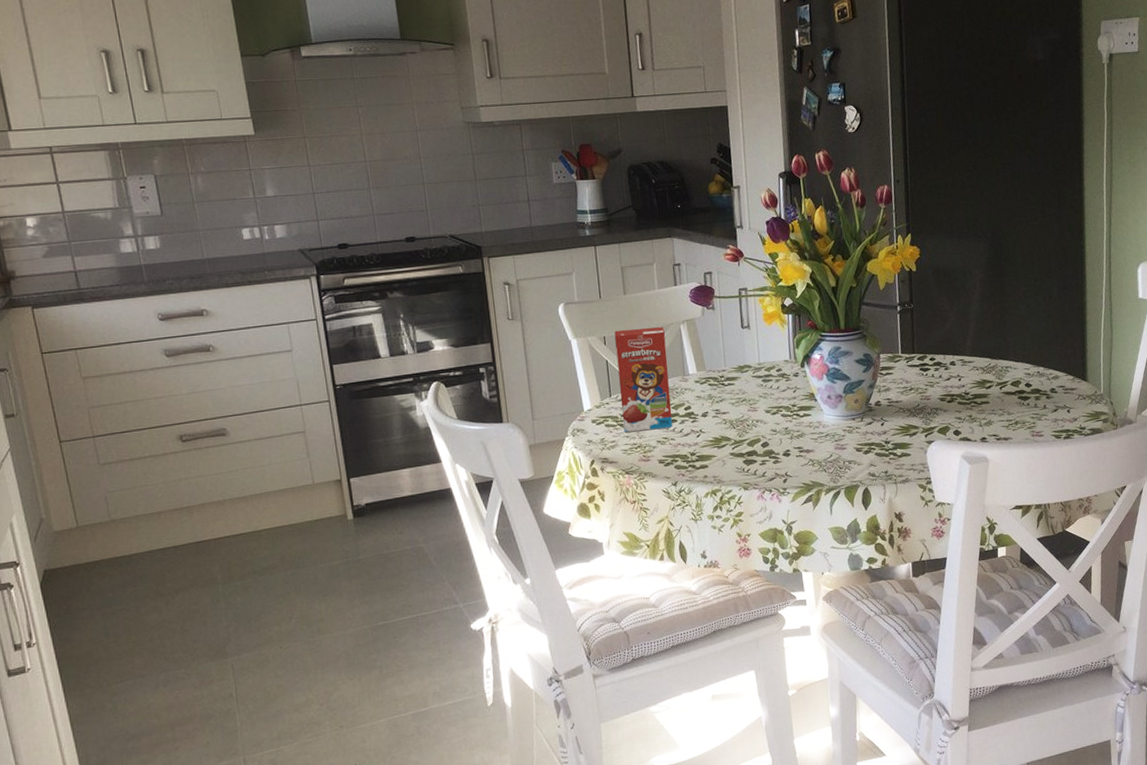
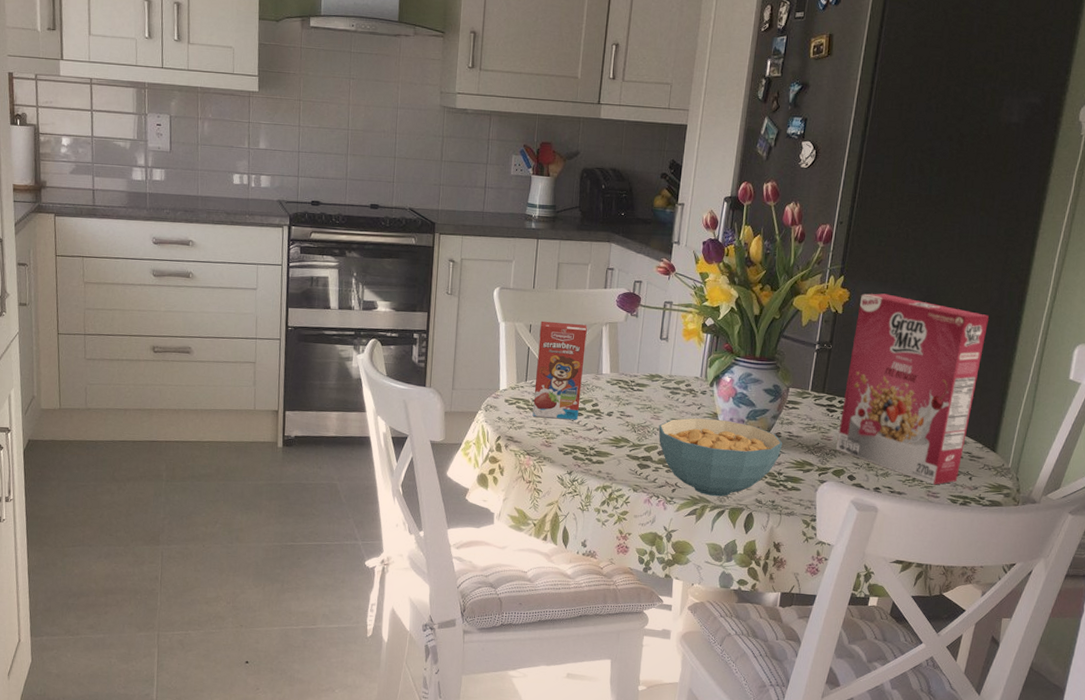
cereal bowl: none [757,398,885,479] -> present [658,418,783,497]
cereal box: none [931,244,1057,425] -> present [836,293,989,485]

